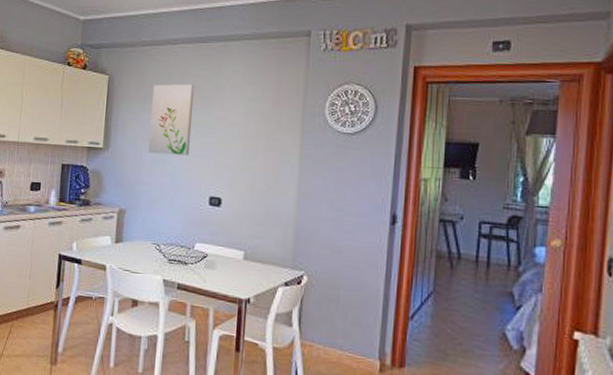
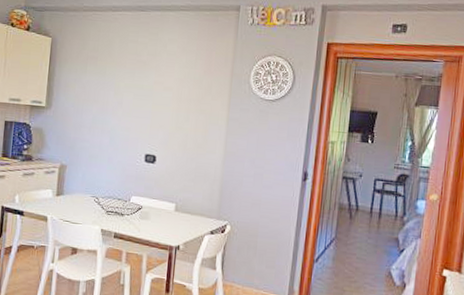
wall art: present [148,84,195,156] -> none [89,48,134,116]

